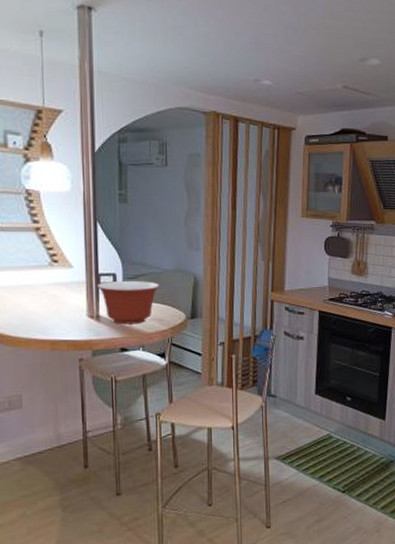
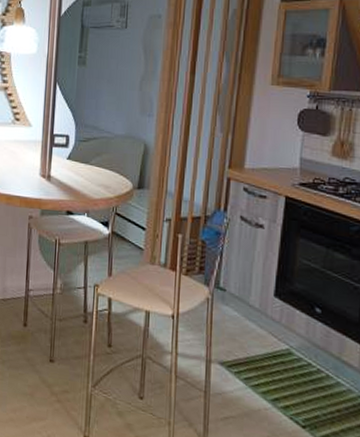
mixing bowl: present [97,280,160,325] -> none [51,142,110,188]

